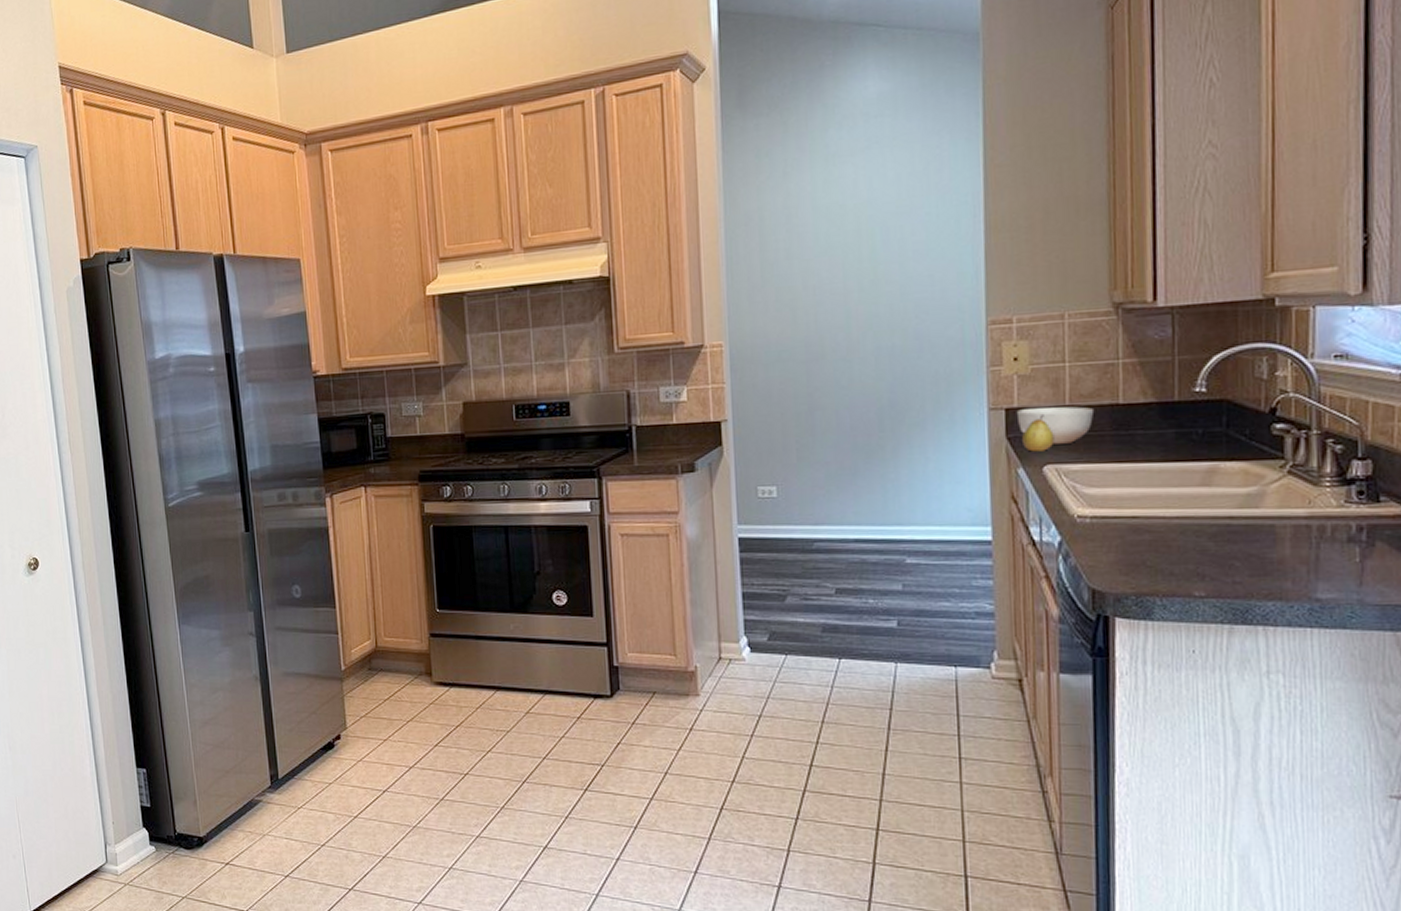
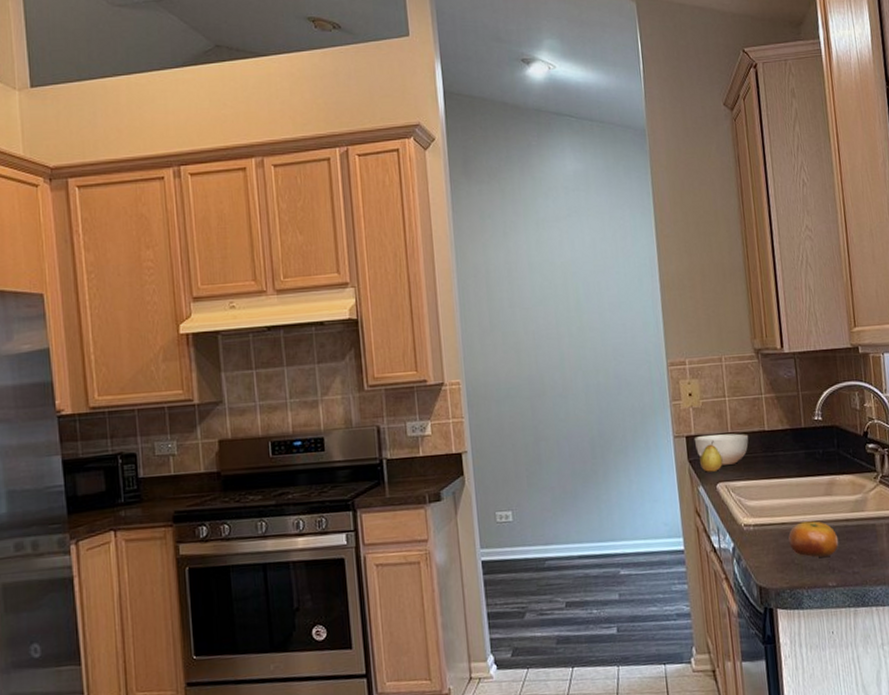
fruit: none [1140,516,1216,562] -> present [788,521,839,558]

